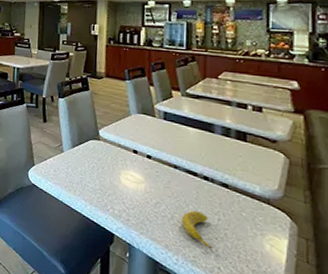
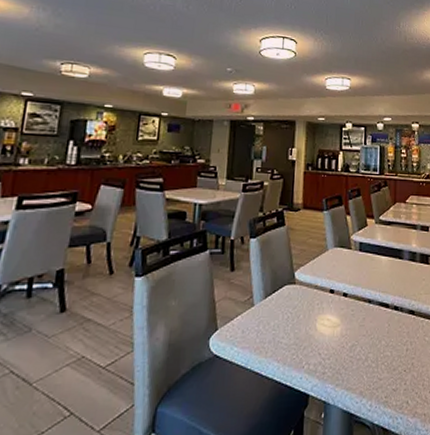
banana: present [181,210,212,249] -> none [375,345,402,384]

